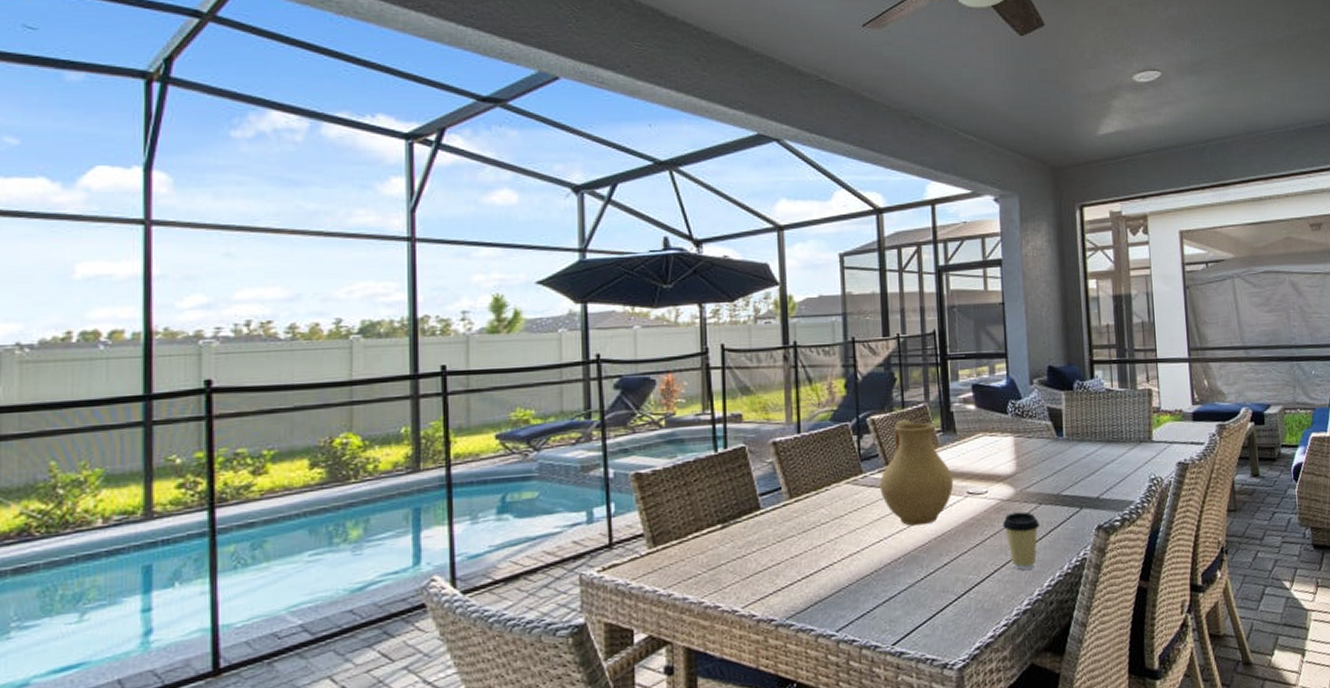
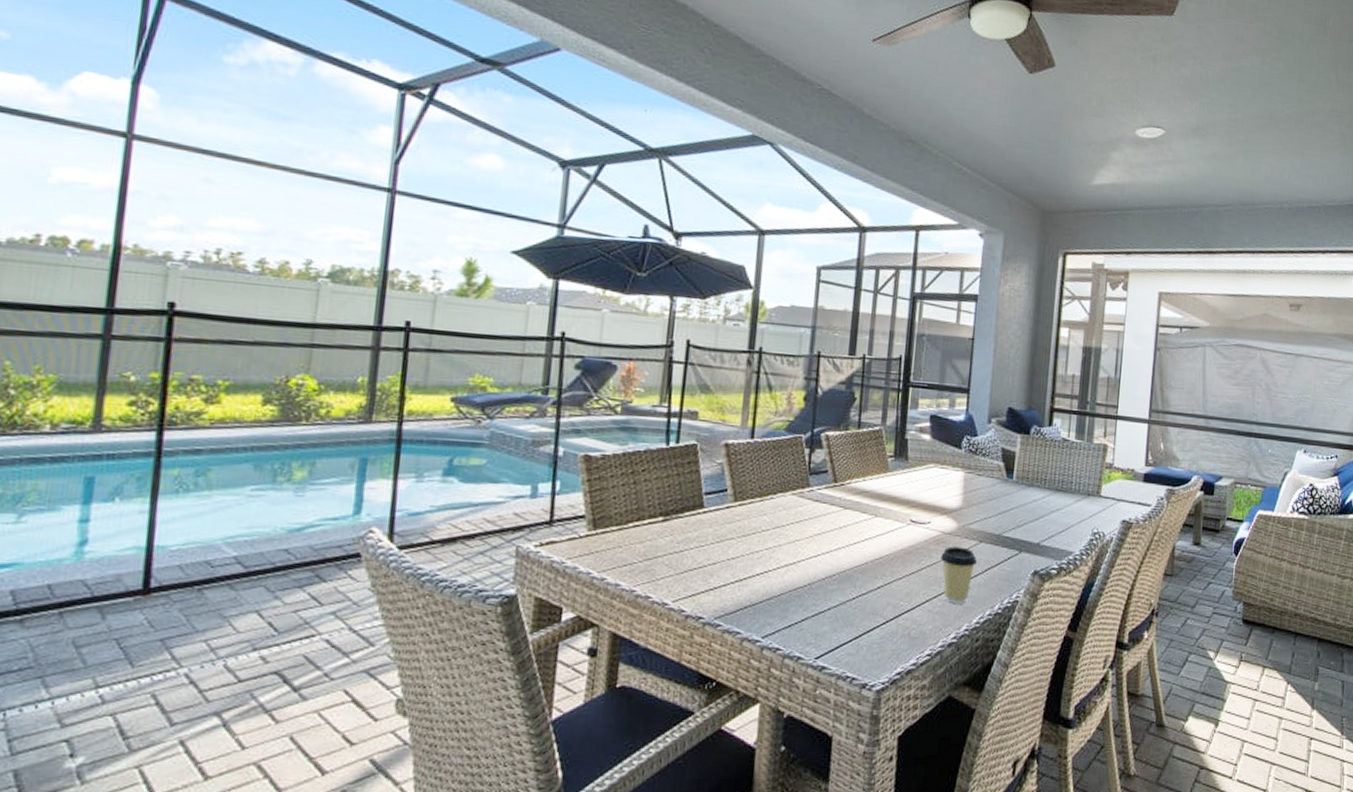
pitcher: present [879,419,954,526] -> none [824,439,899,546]

